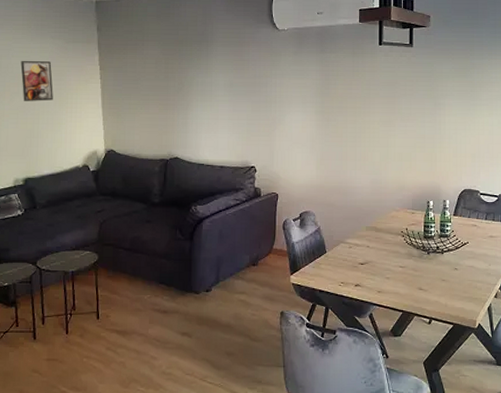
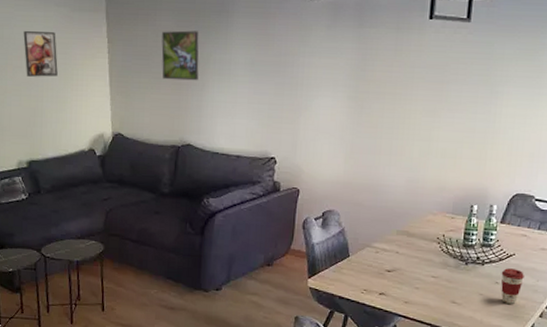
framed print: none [149,58,184,101] -> present [161,30,199,81]
coffee cup: none [458,255,478,287] -> present [501,268,524,304]

